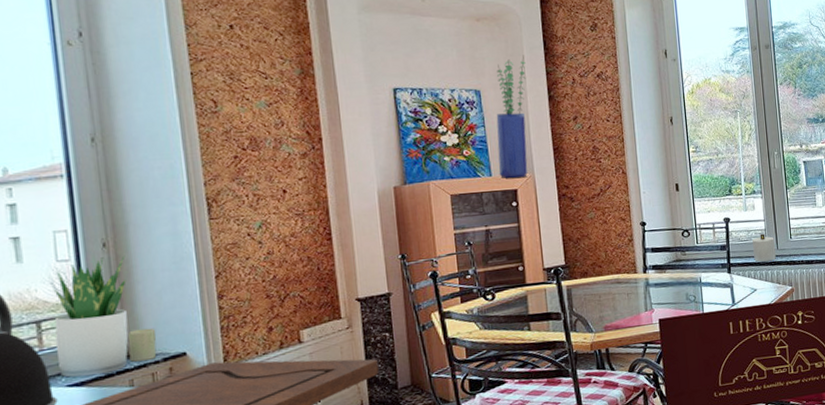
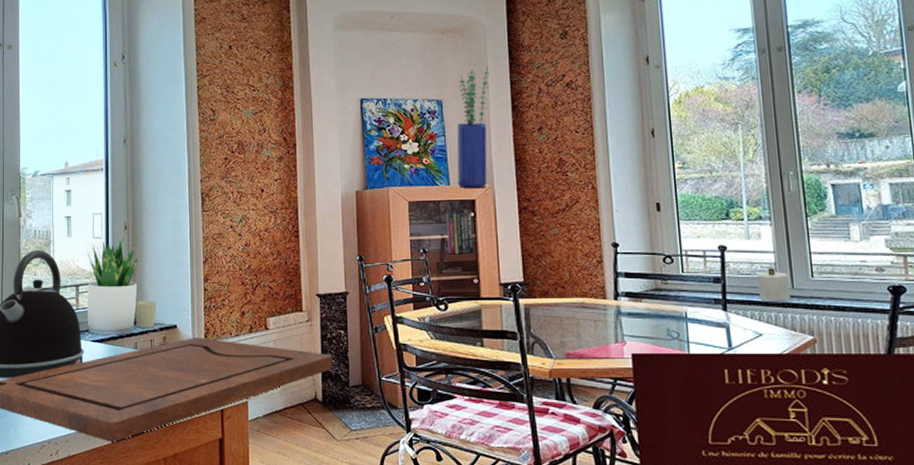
books: none [489,199,518,245] -> present [445,210,474,255]

